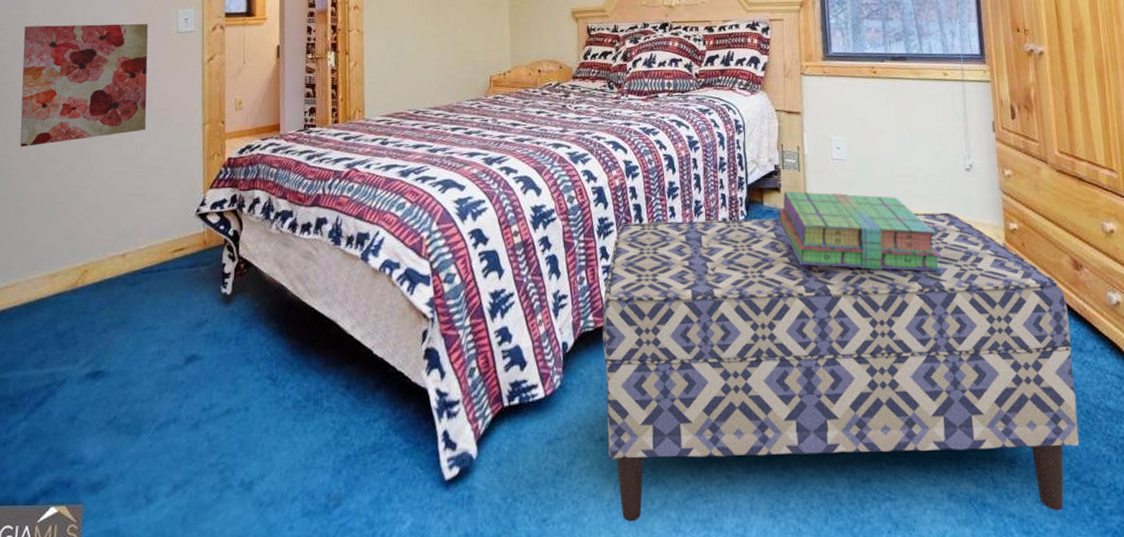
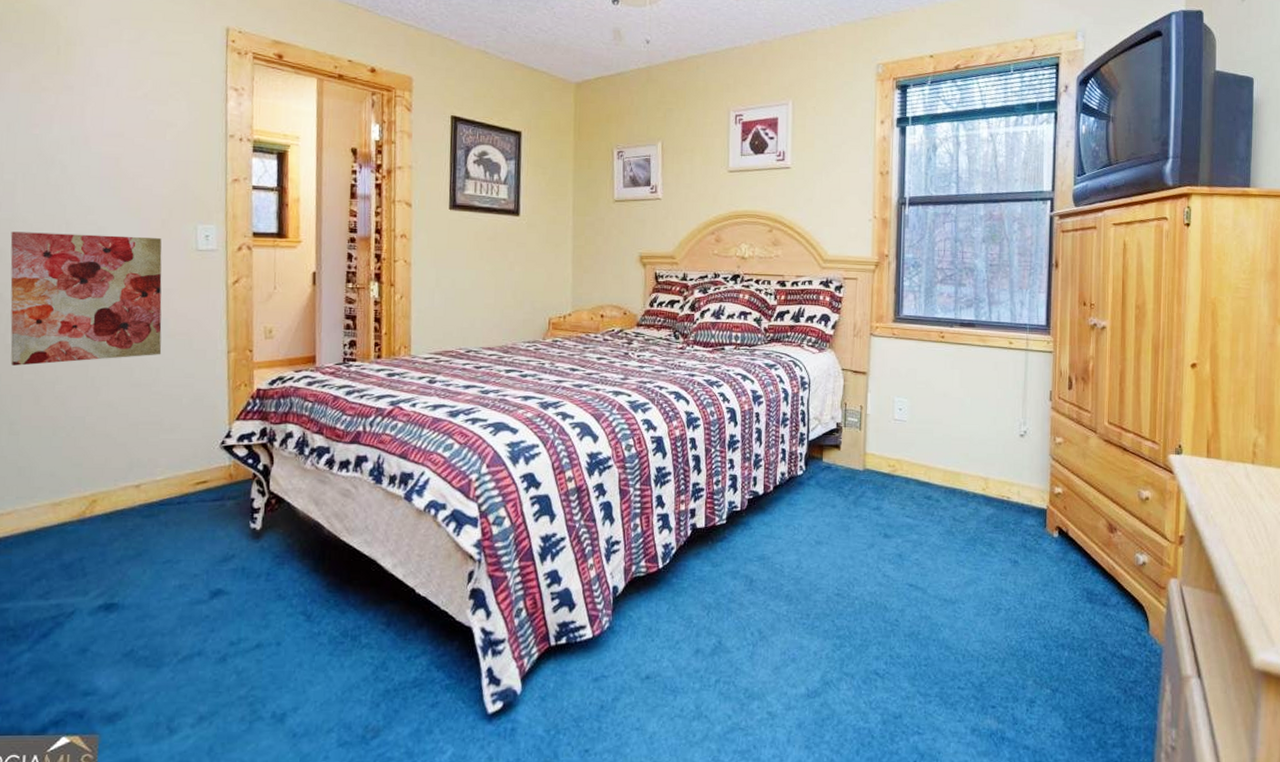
bench: present [602,213,1079,522] -> none [653,473,1099,753]
stack of books: present [778,191,942,272] -> none [836,448,989,530]

